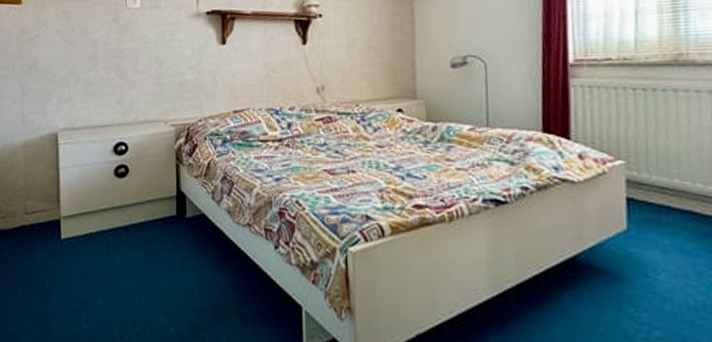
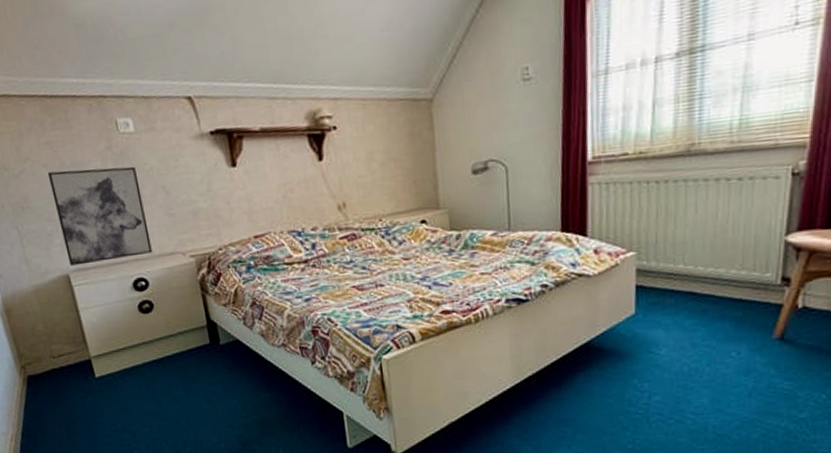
wall art: none [58,37,137,125] -> present [47,166,153,266]

